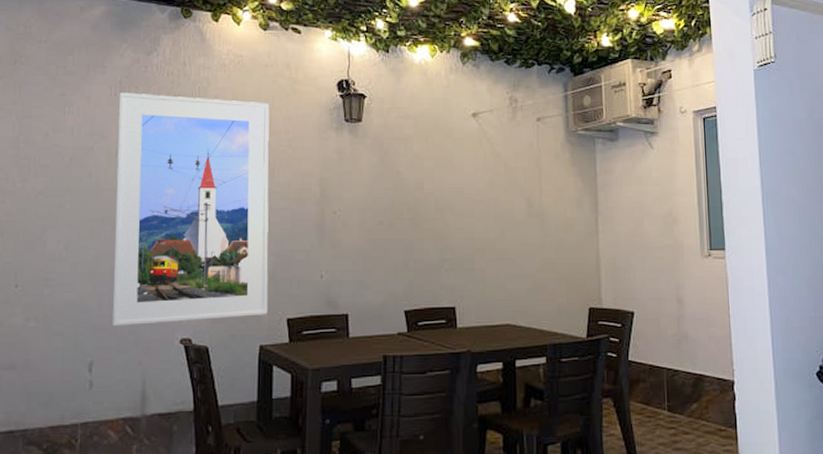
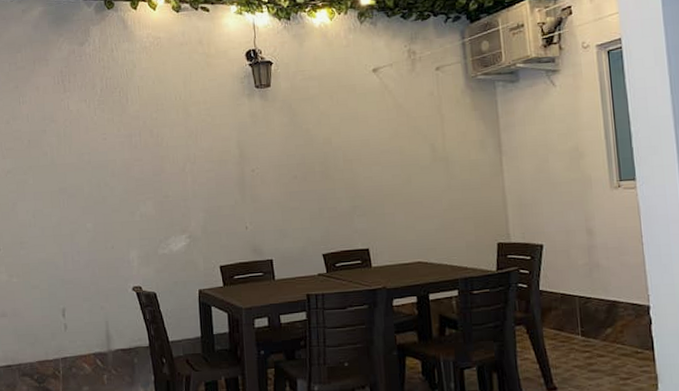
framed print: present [112,92,270,326] -> none [61,77,203,279]

